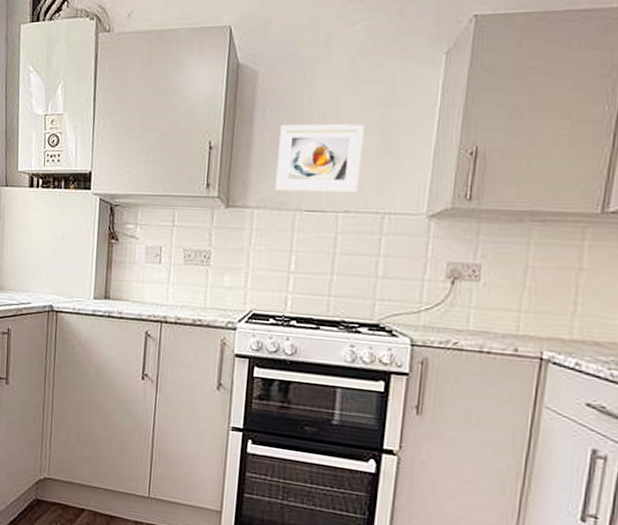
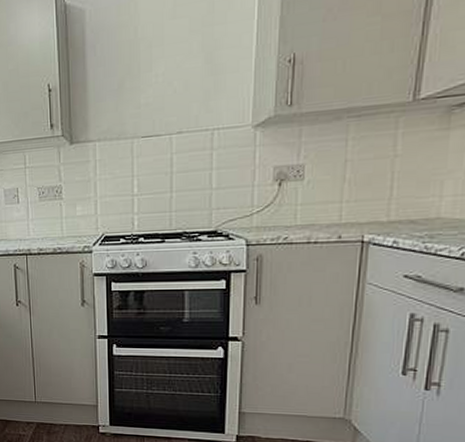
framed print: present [275,124,365,193] -> none [111,47,189,123]

